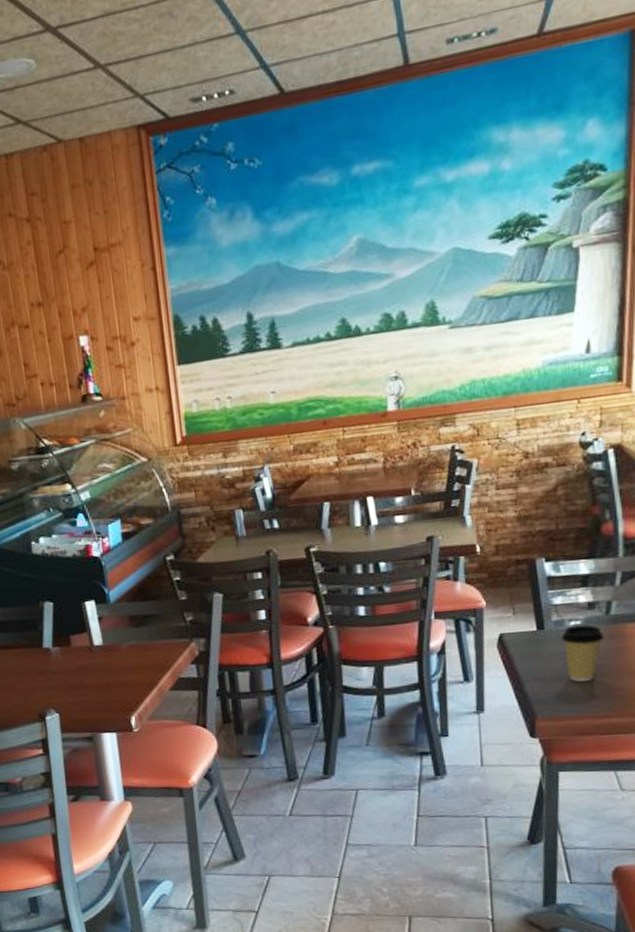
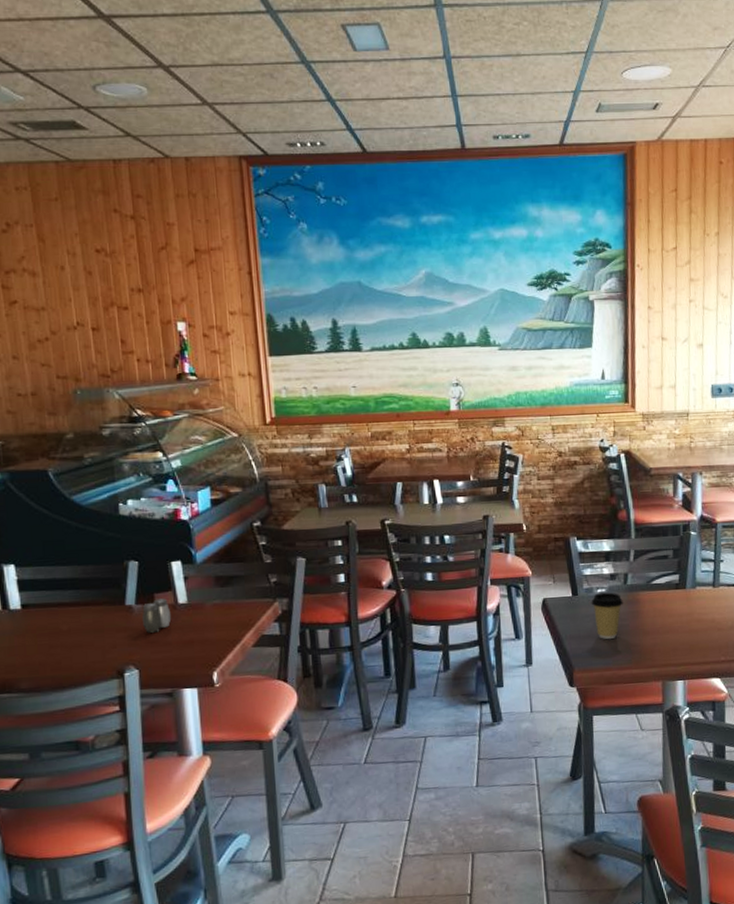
salt and pepper shaker: none [59,640,88,676] -> present [142,598,172,633]

